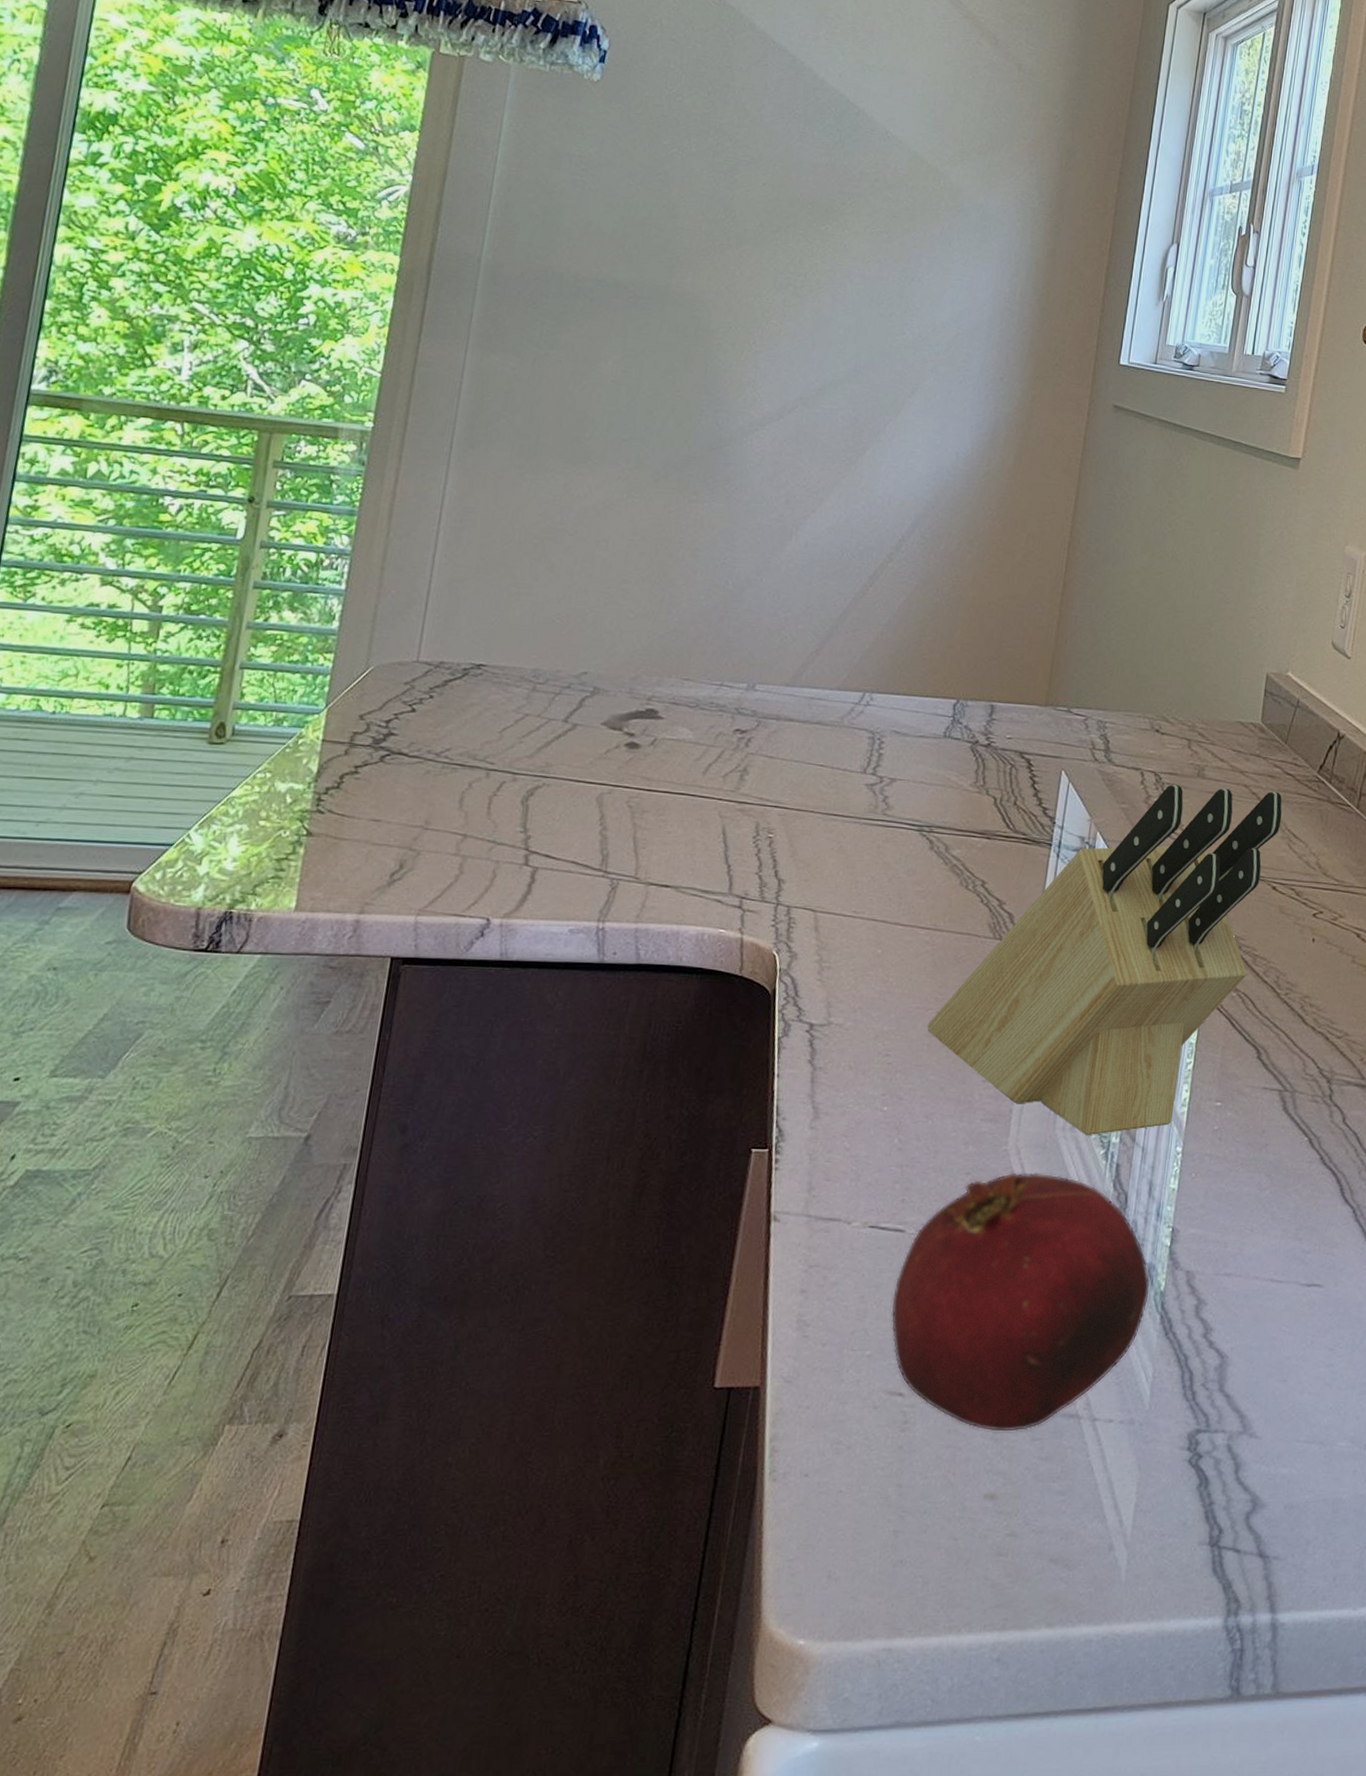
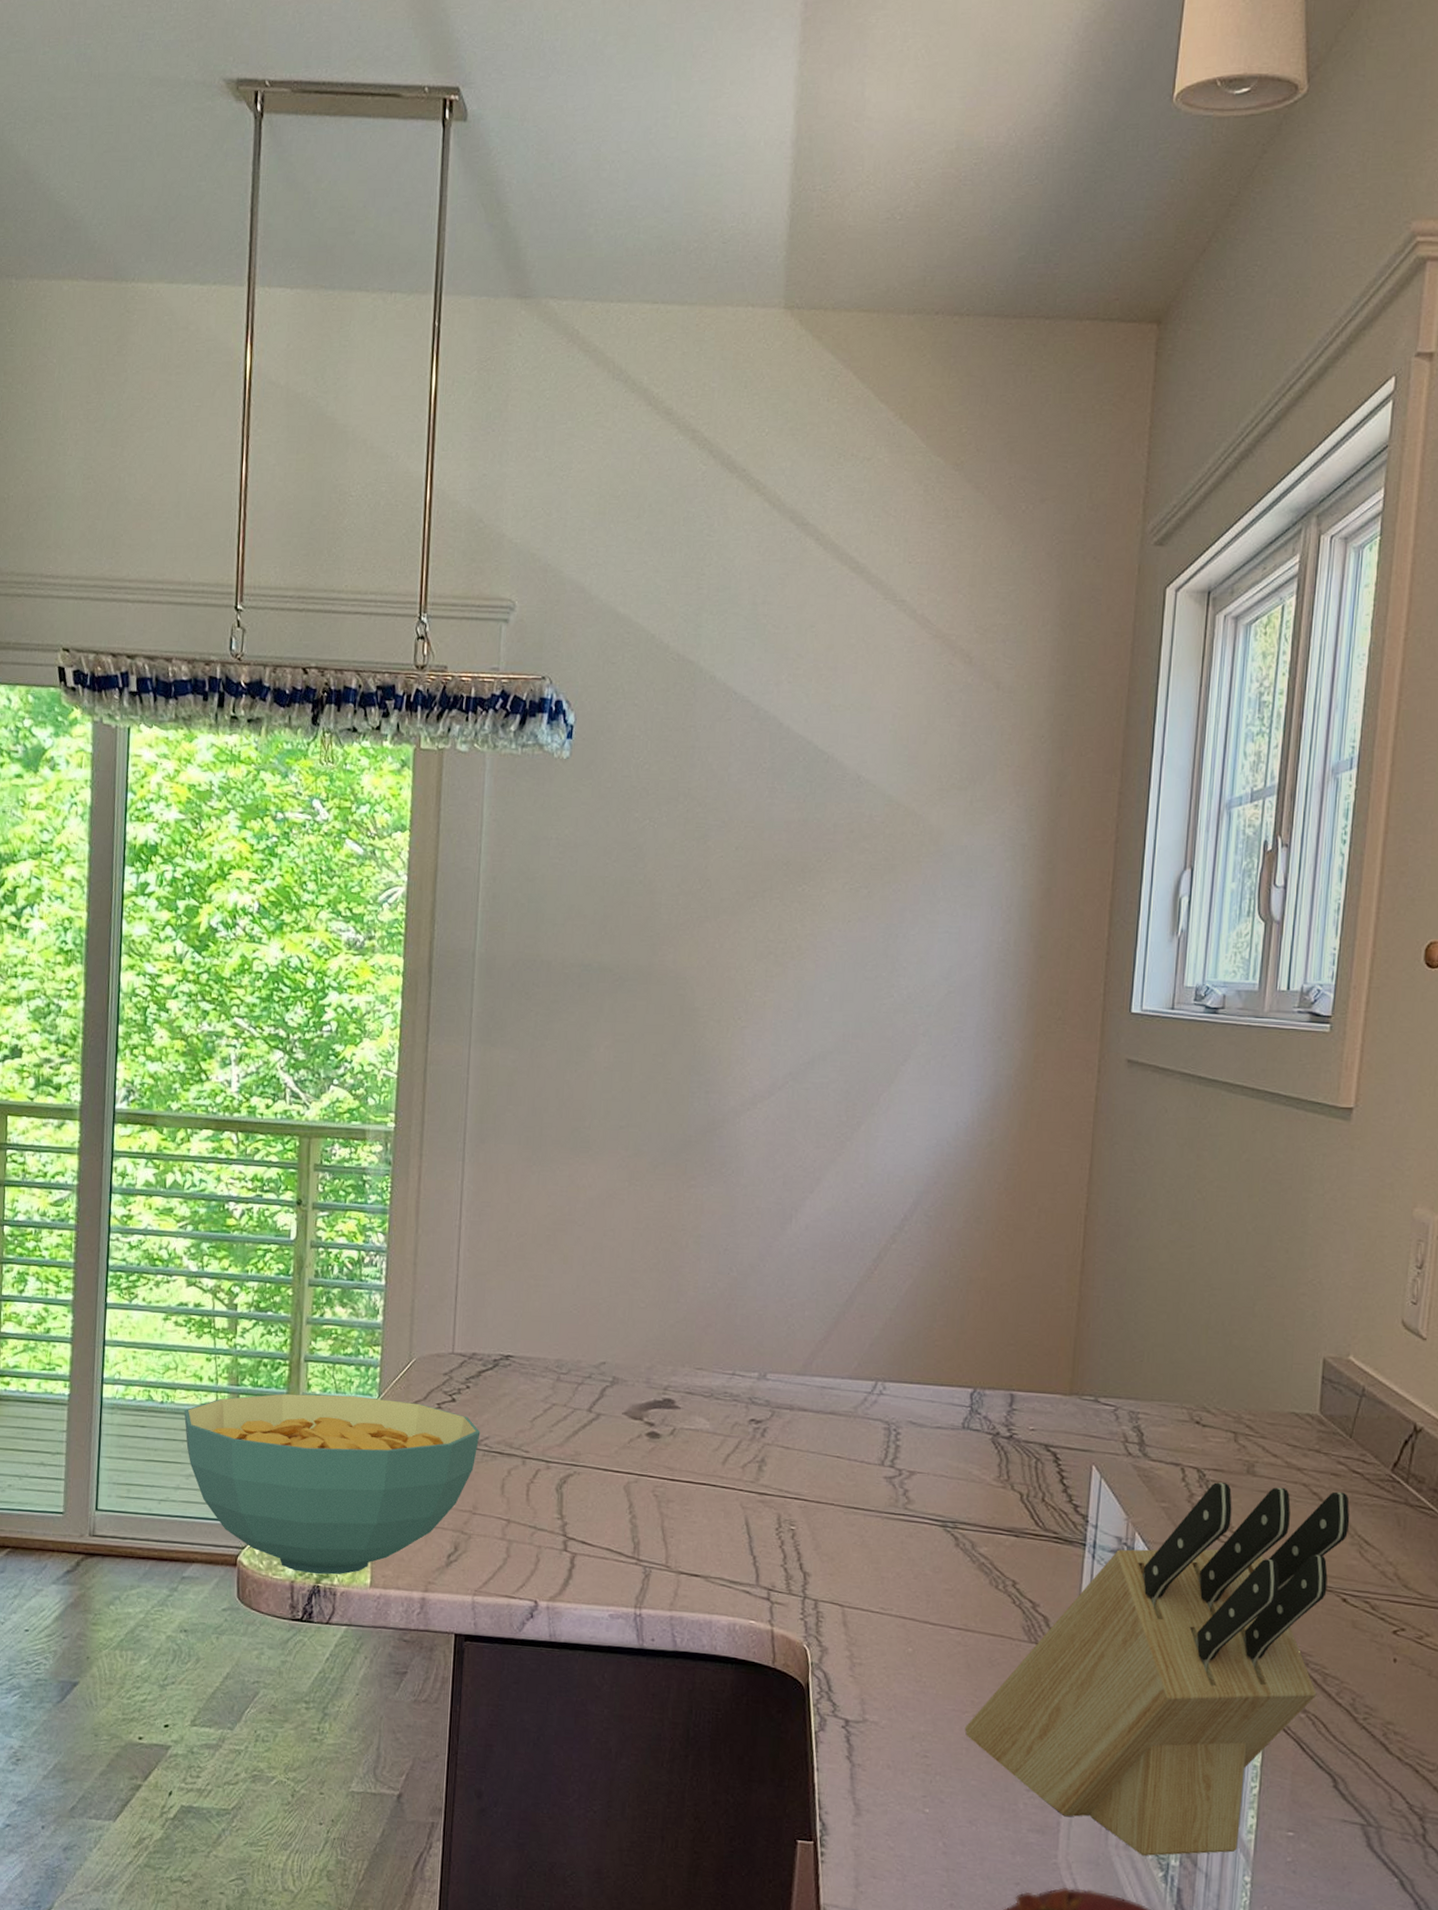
cereal bowl: none [80,703,442,900] -> present [184,1393,481,1575]

